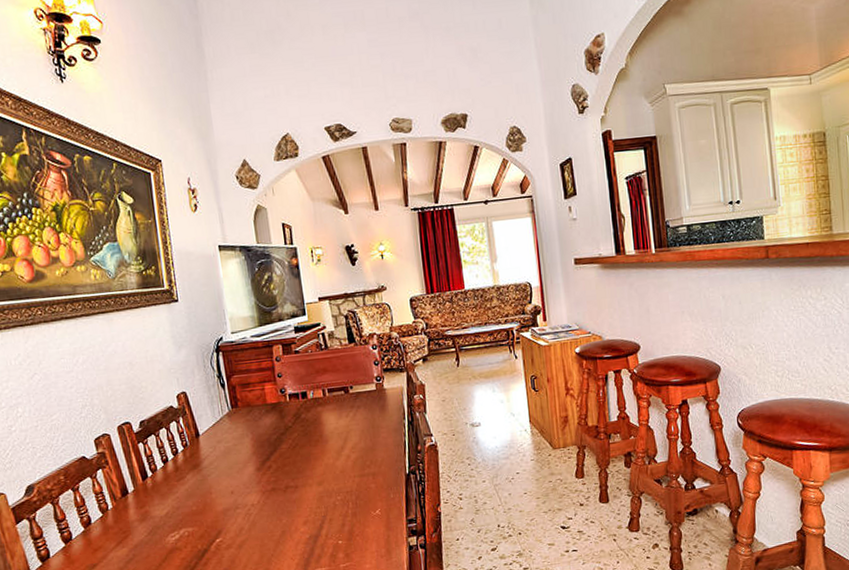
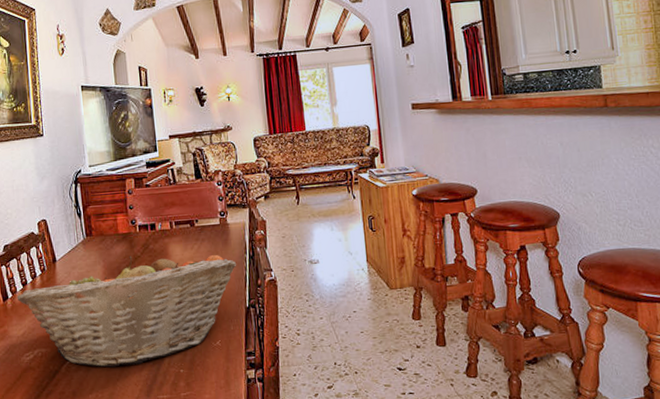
fruit basket: none [157,422,395,544] -> present [16,255,236,368]

